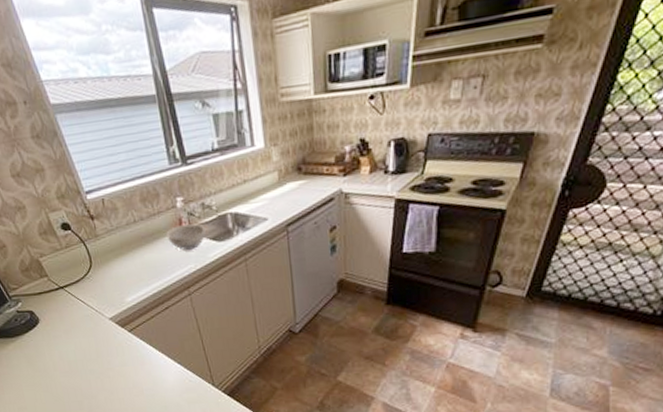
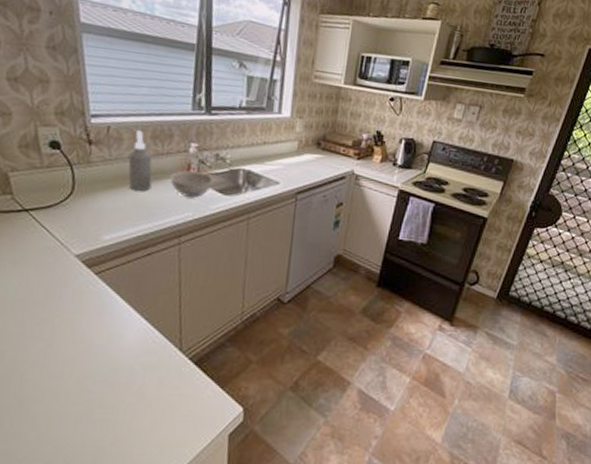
spray bottle: none [126,196,153,253] -> present [128,130,152,191]

